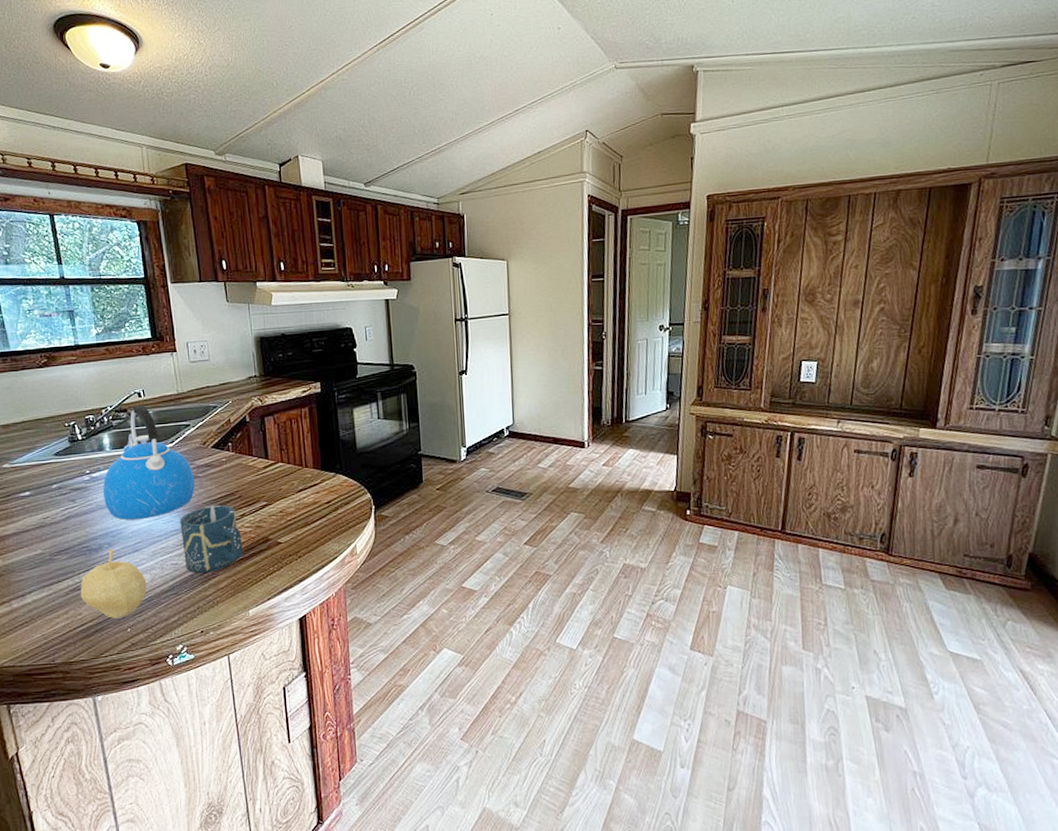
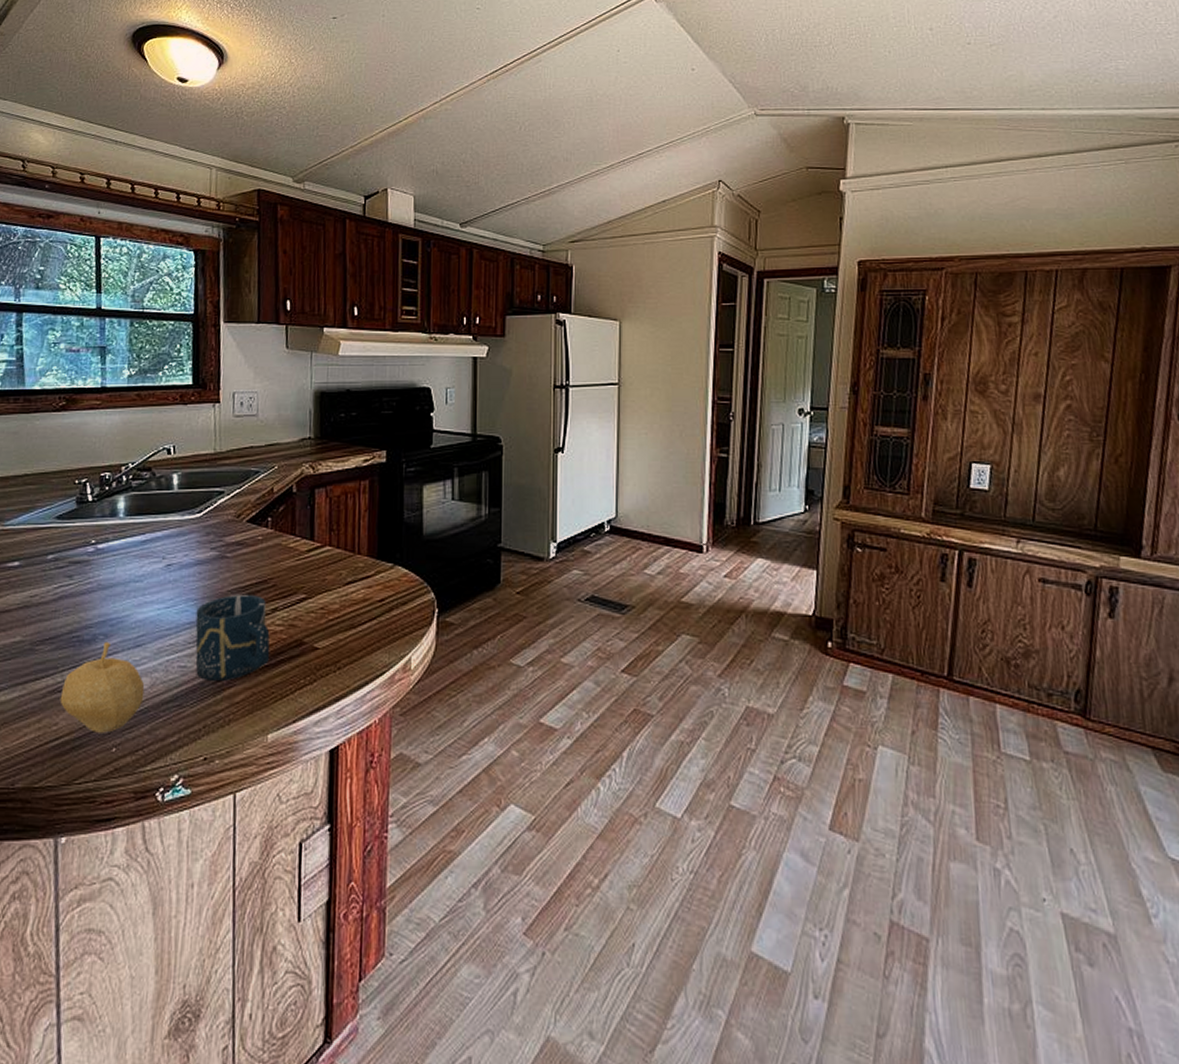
kettle: present [103,405,195,520] -> none [107,464,221,605]

